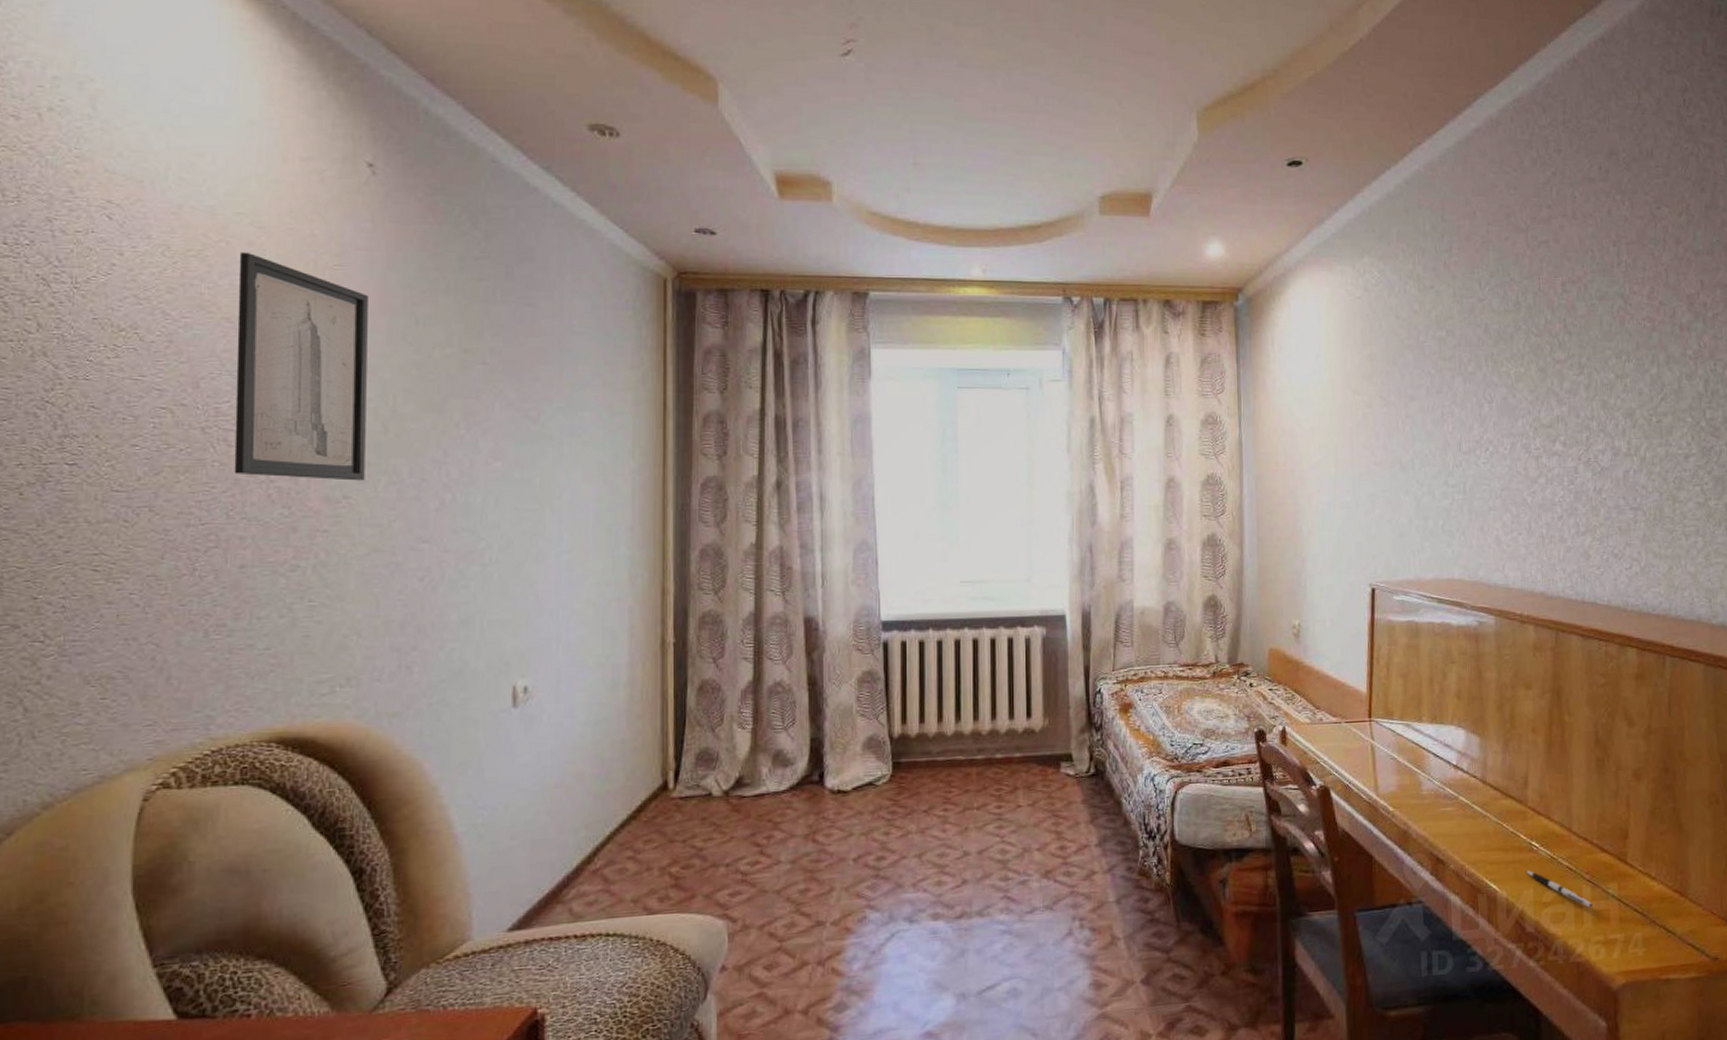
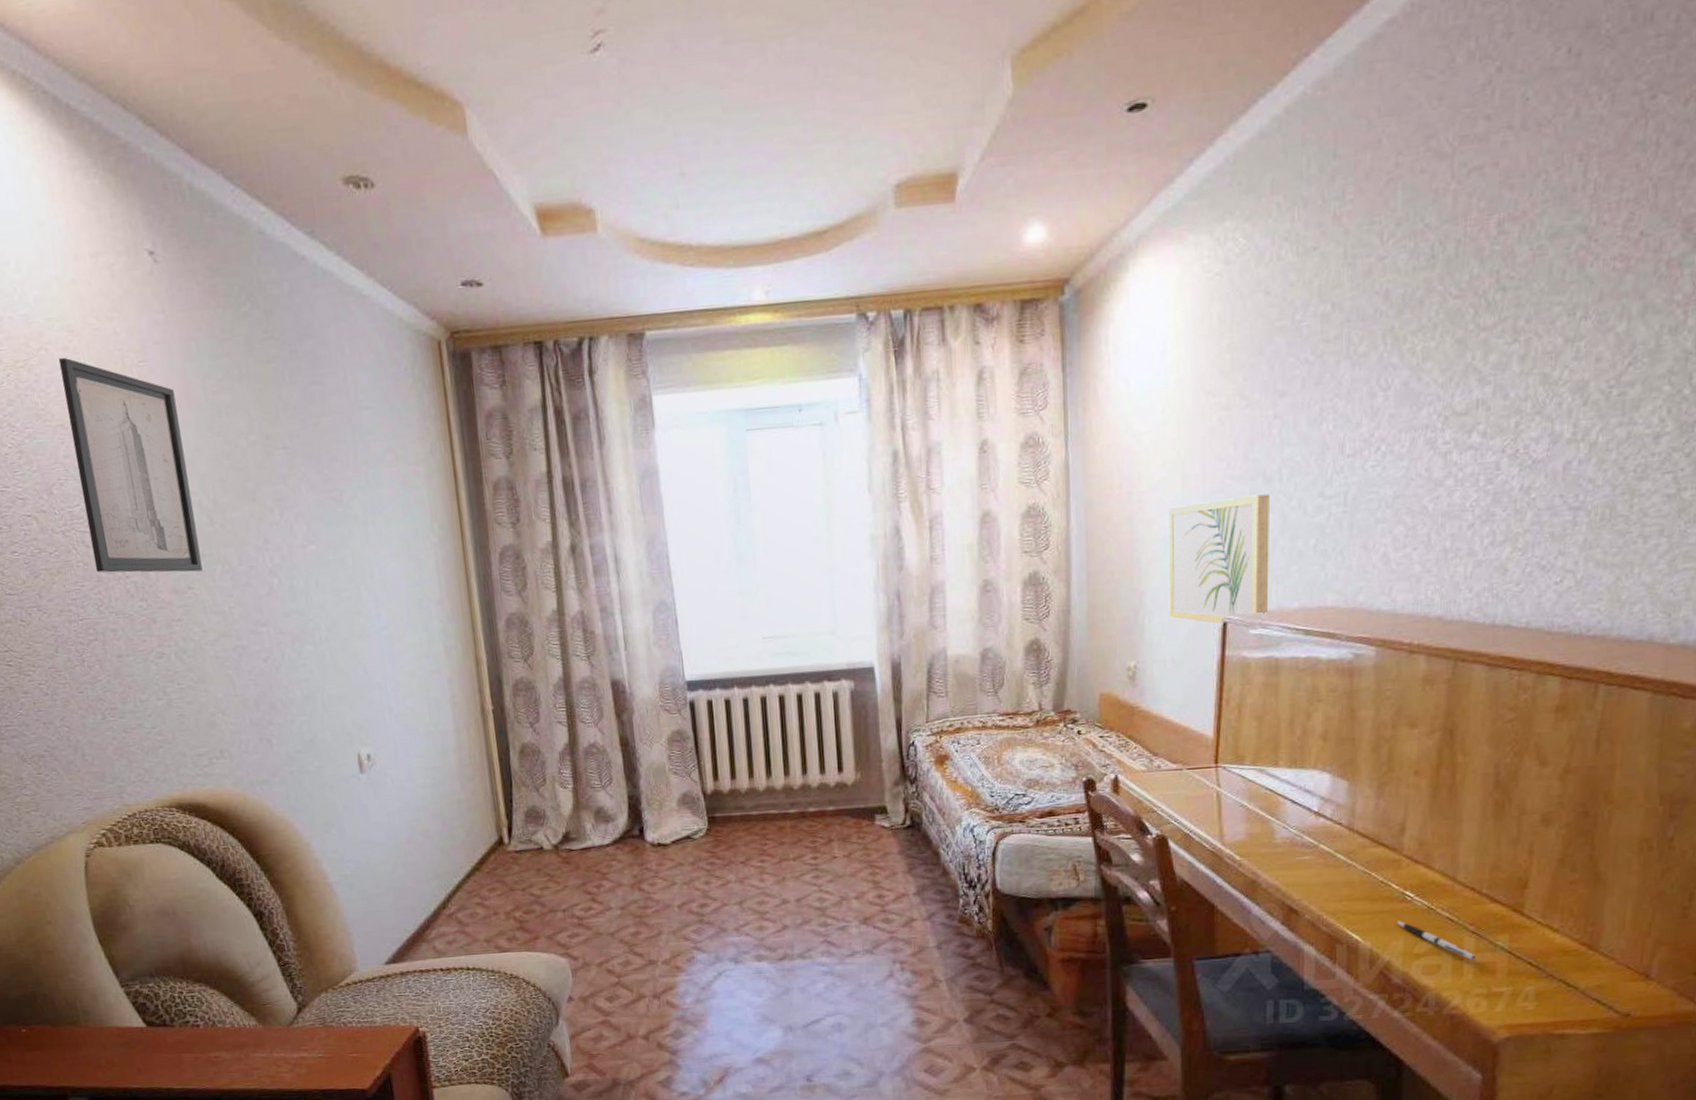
wall art: none [1325,479,1408,590] -> present [1168,494,1269,625]

